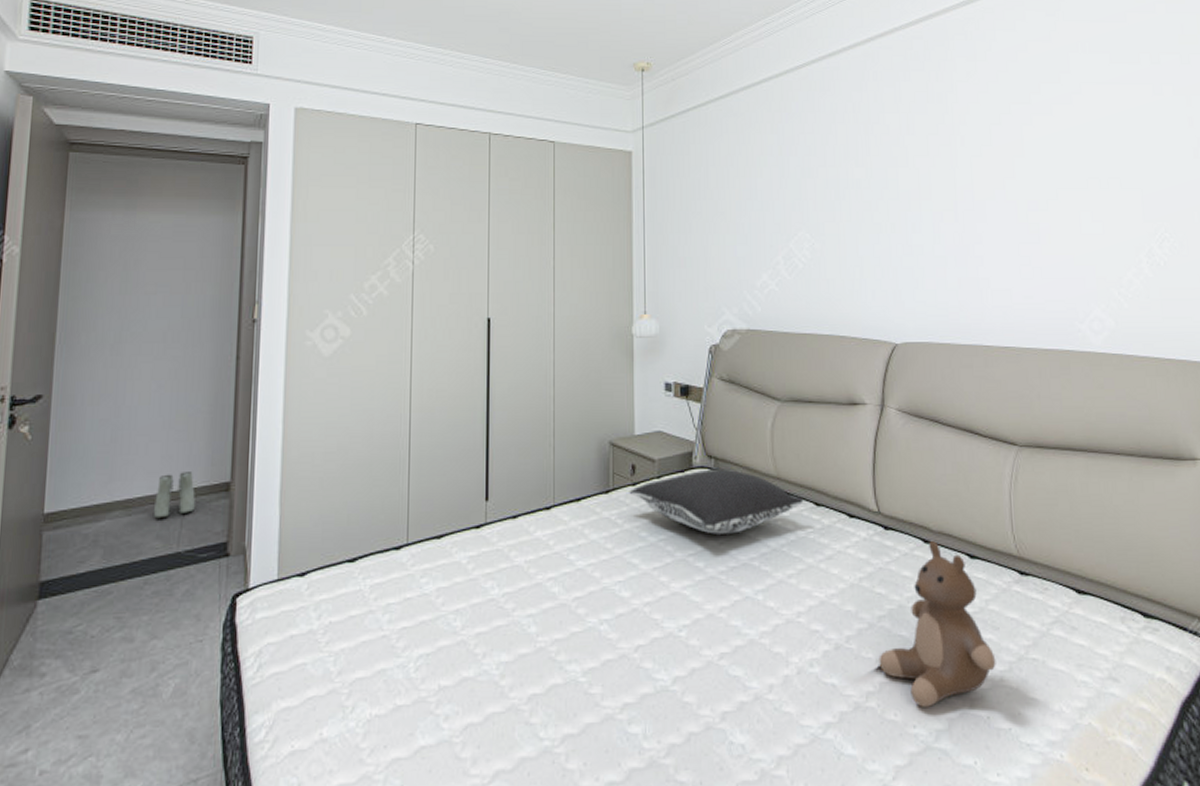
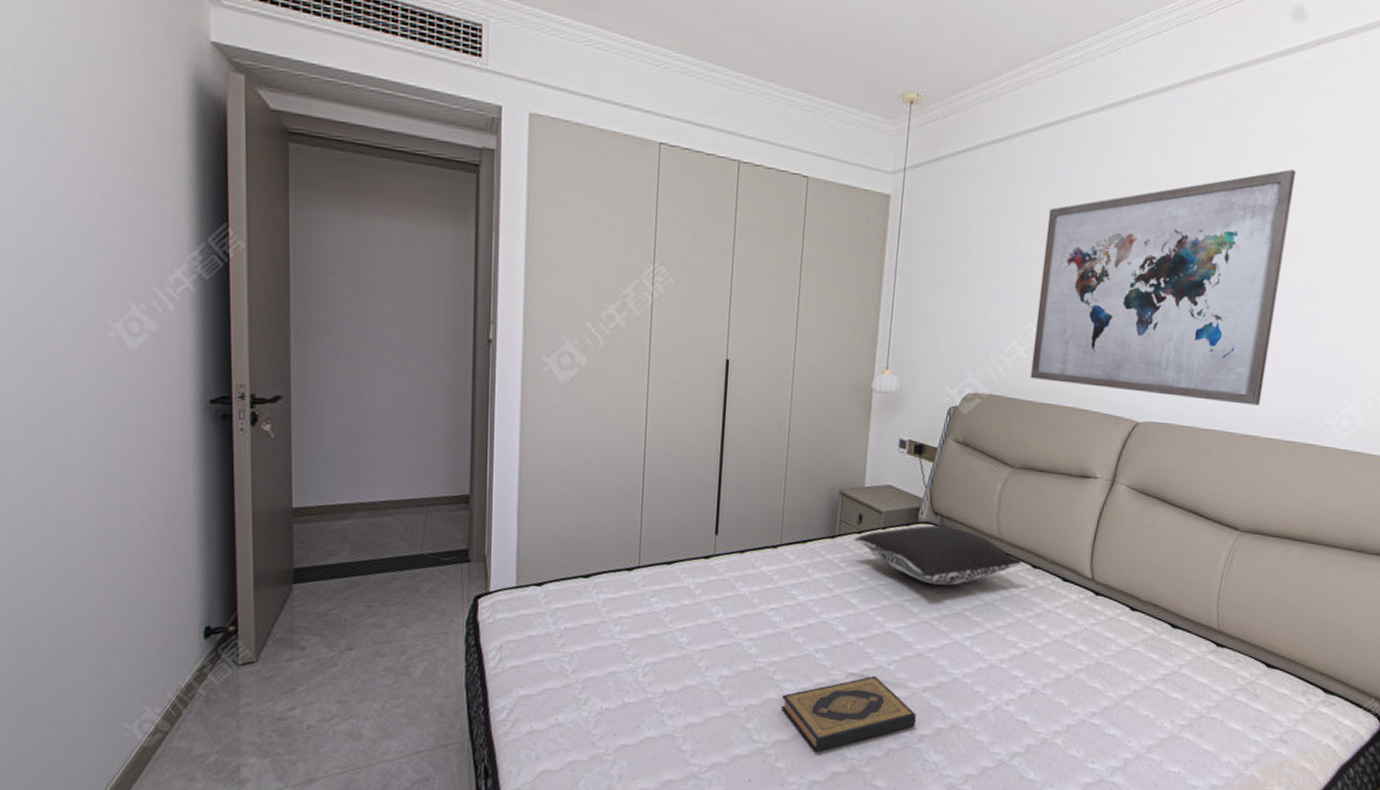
boots: present [154,472,195,519] -> none [398,481,436,523]
hardback book: none [567,645,715,745] -> present [781,675,917,752]
wall art: none [780,99,1011,317] -> present [1030,169,1296,406]
teddy bear: present [879,541,996,707] -> none [1069,609,1179,748]

